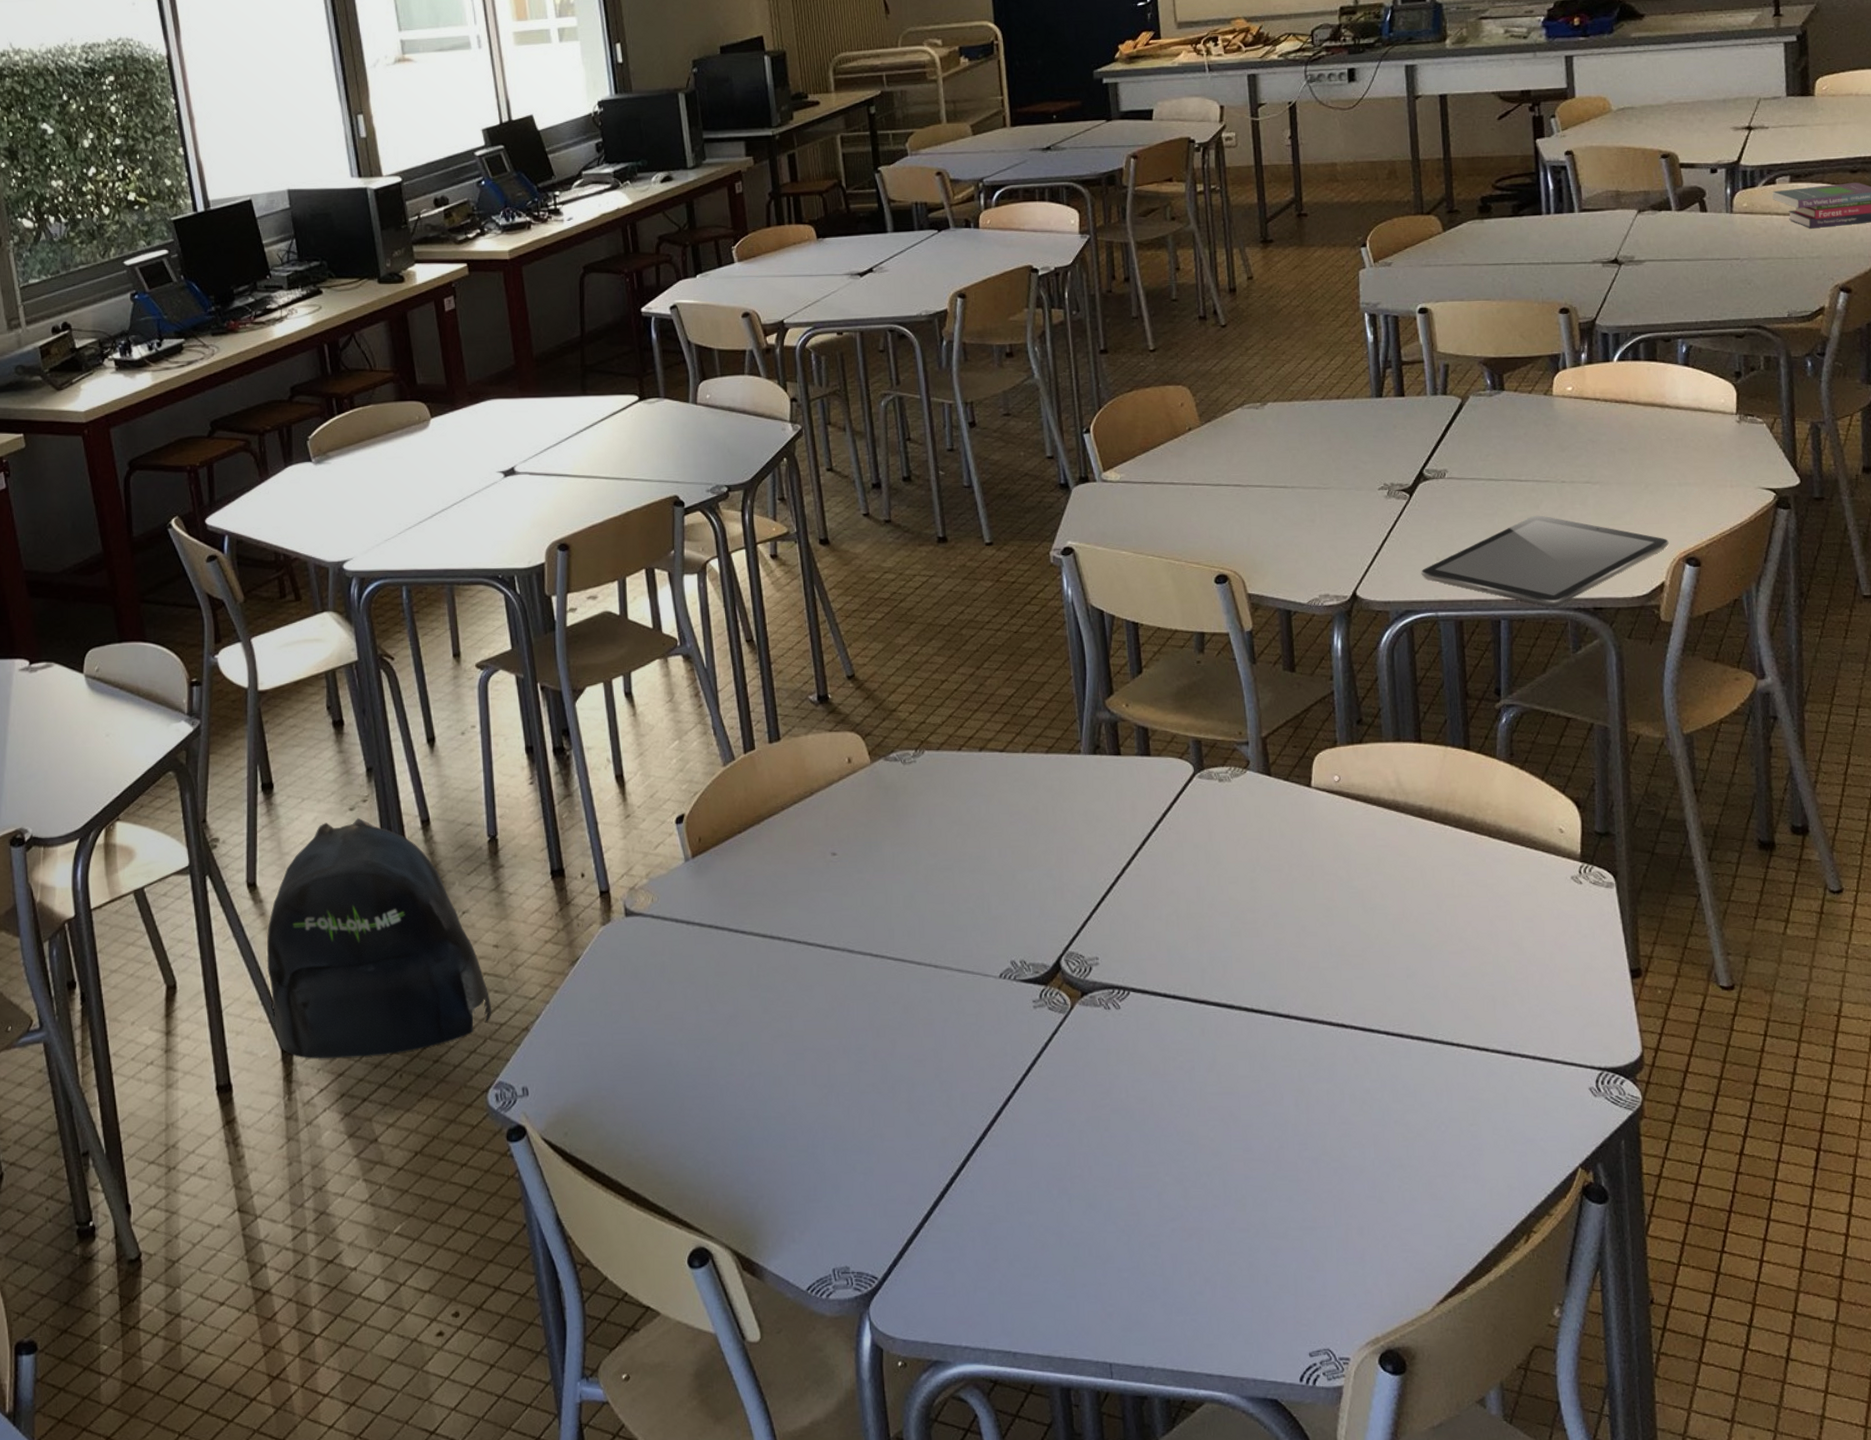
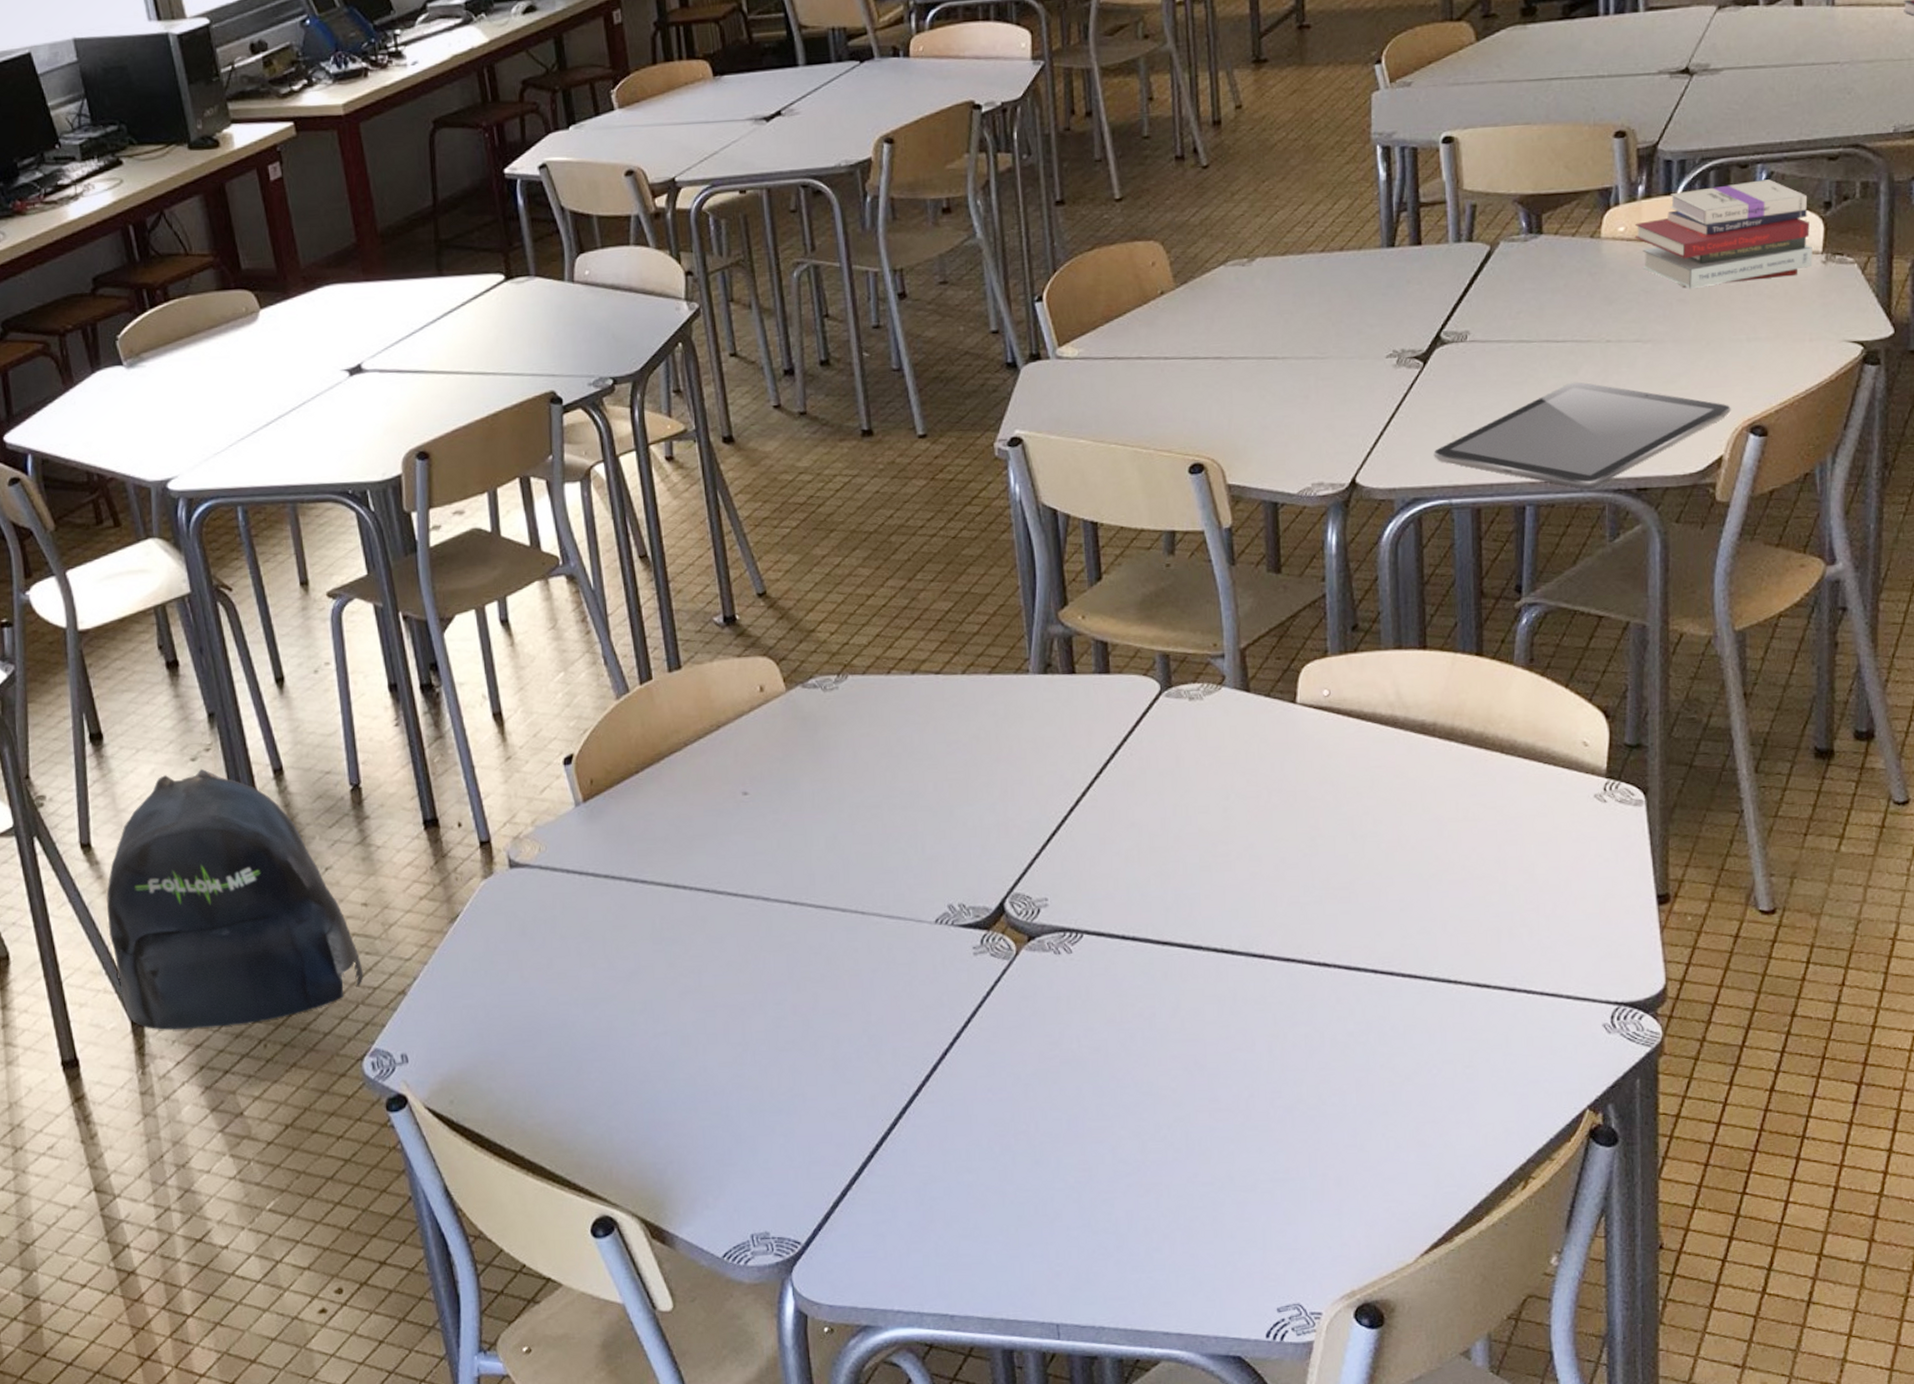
books: none [1580,352,1729,441] -> present [1634,179,1813,289]

